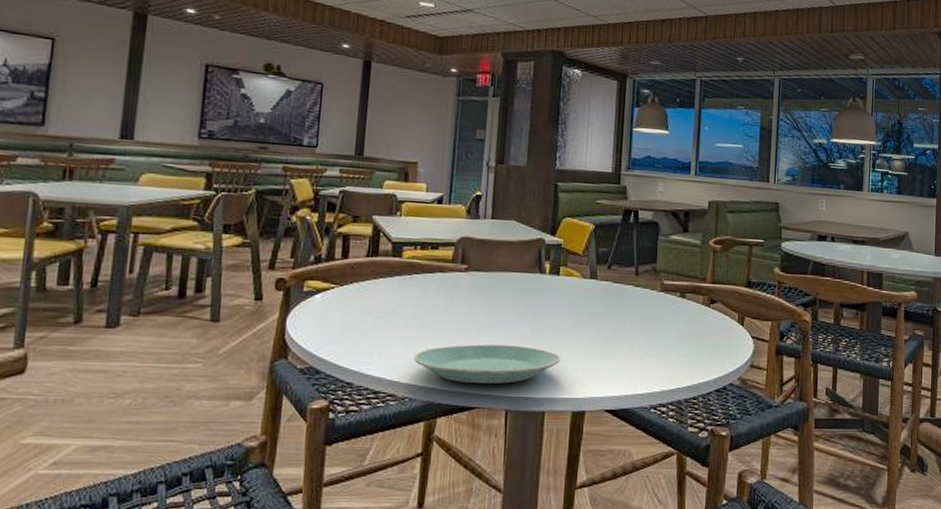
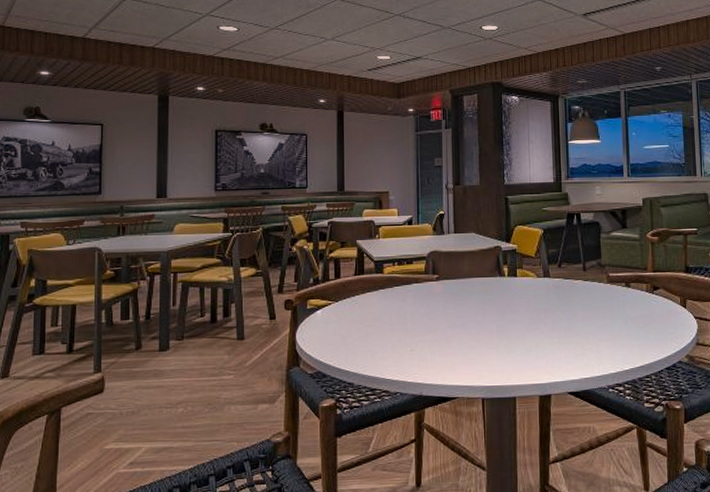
plate: present [413,344,561,384] -> none [400,341,526,377]

